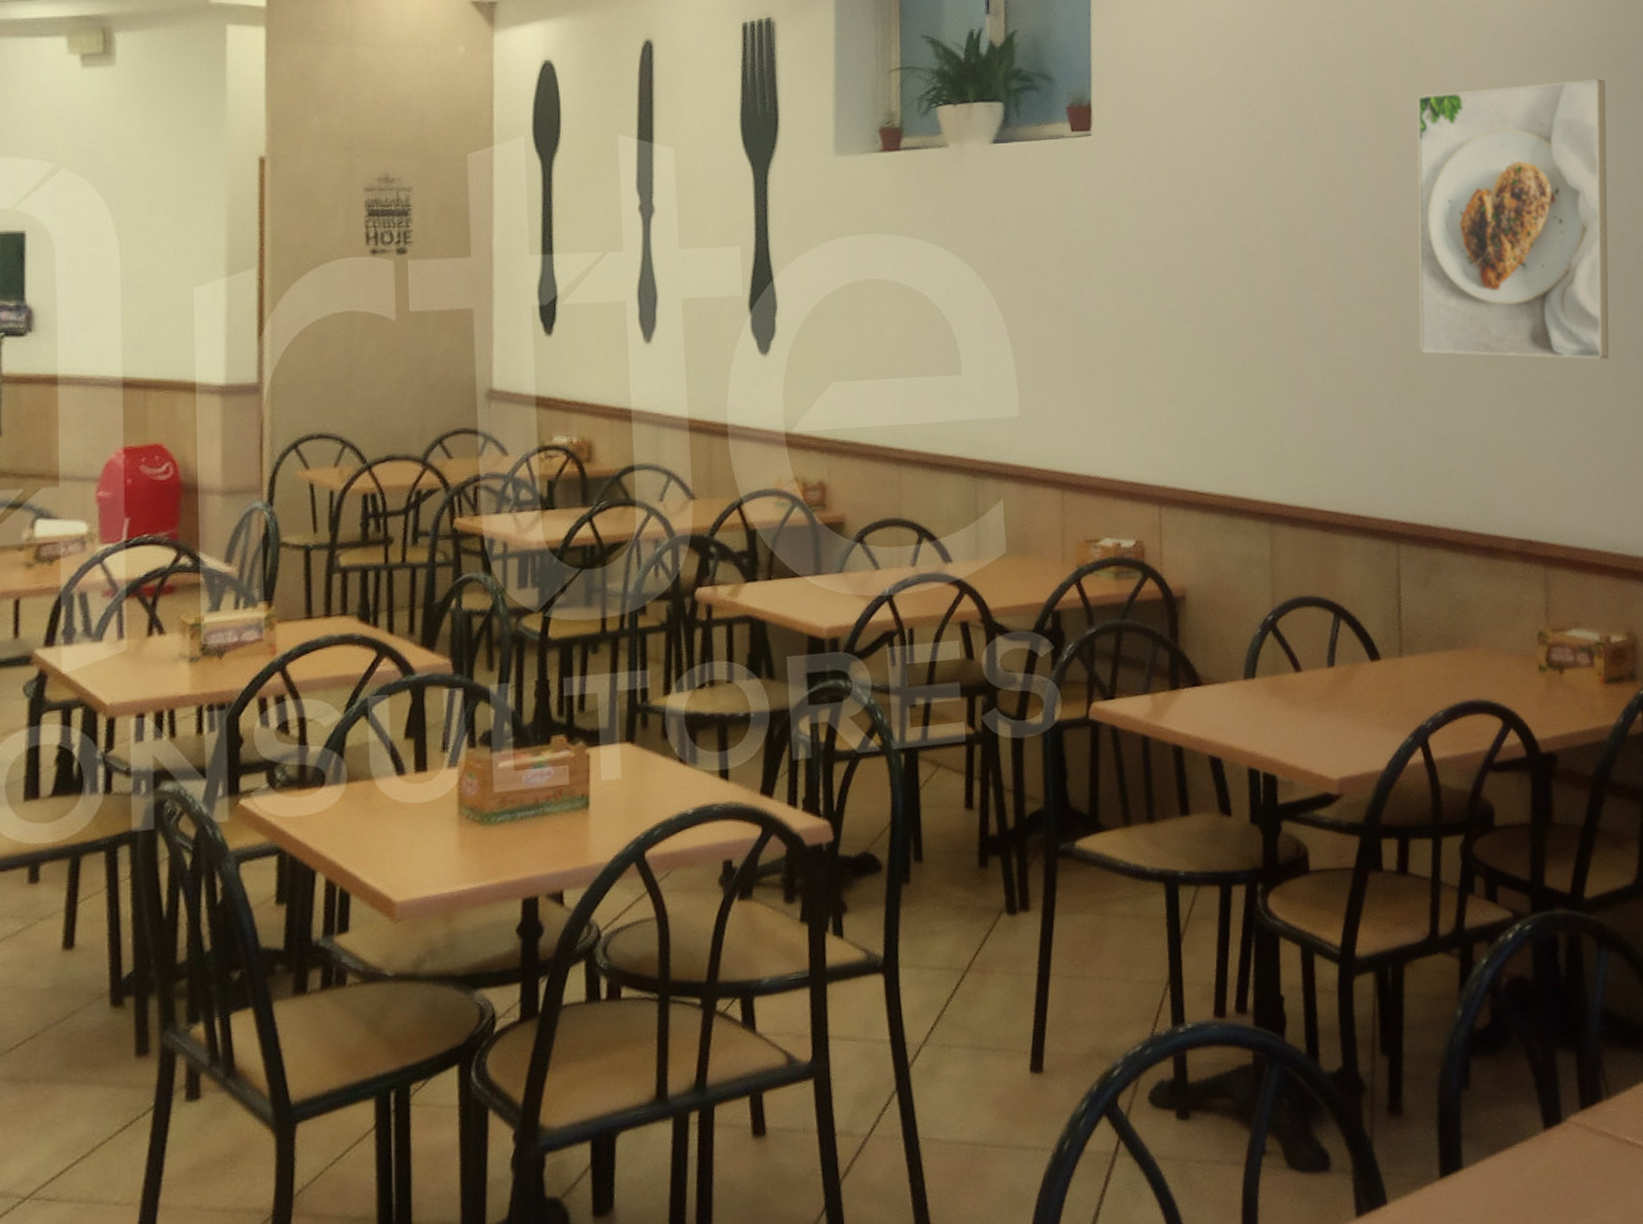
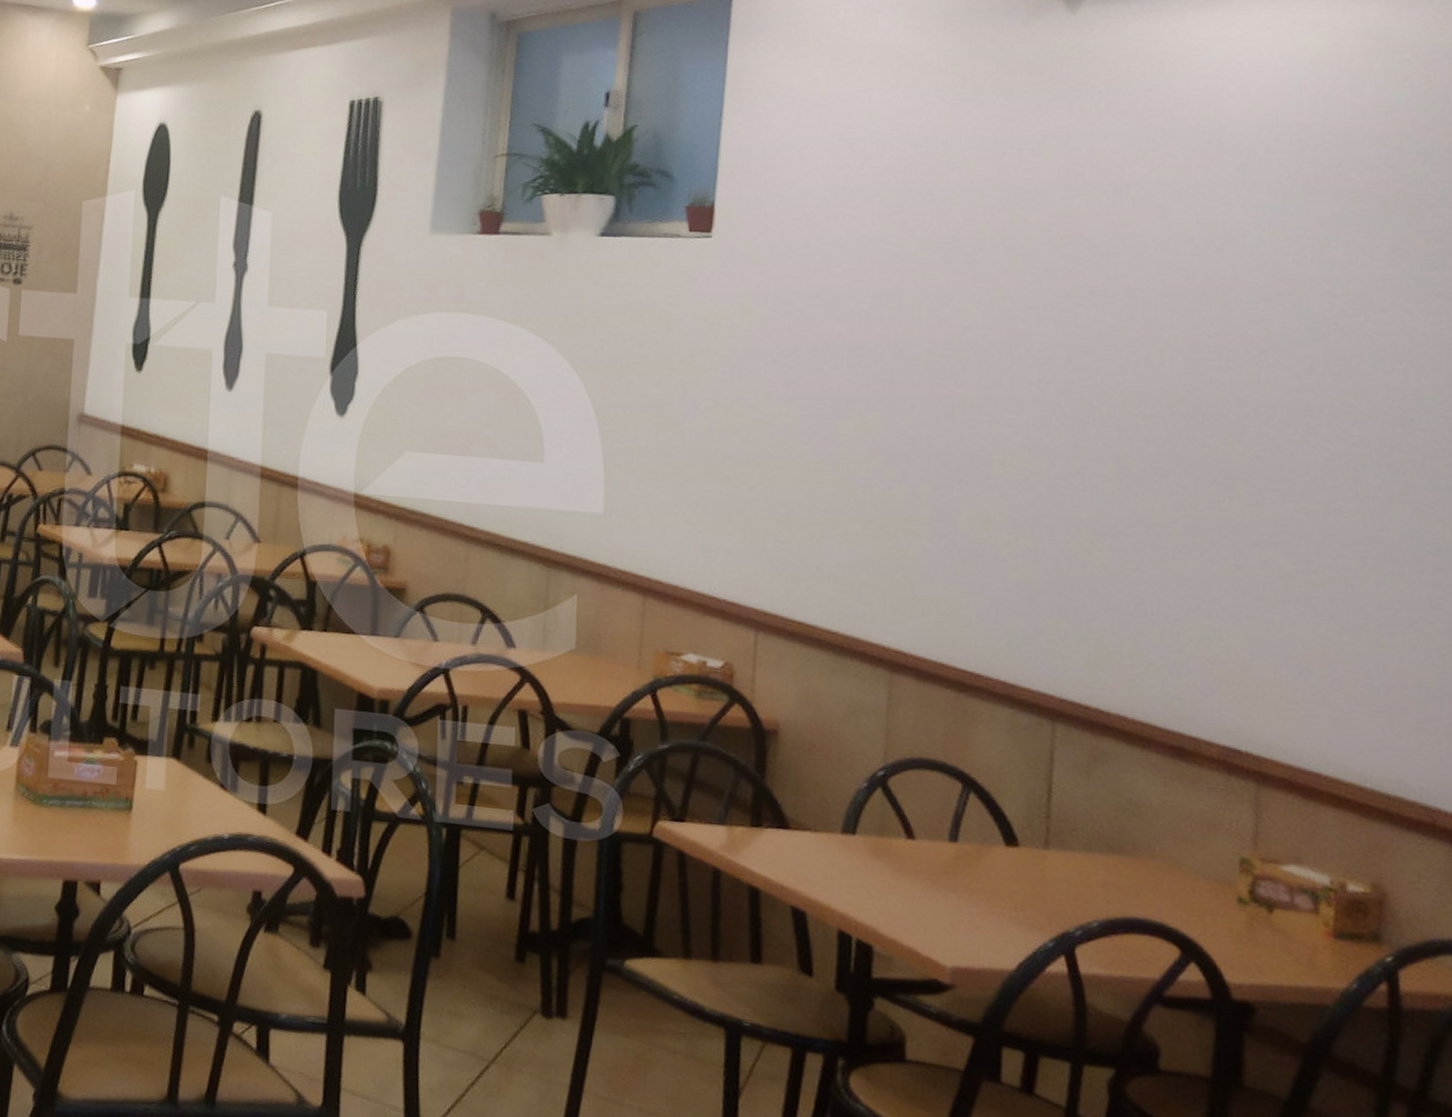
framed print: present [1417,79,1609,360] -> none [1103,226,1395,557]

